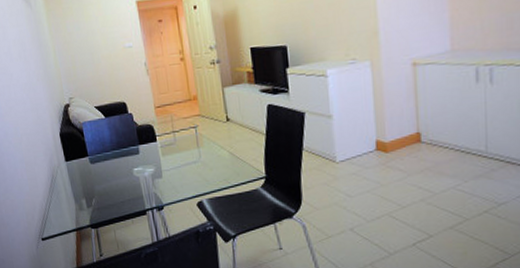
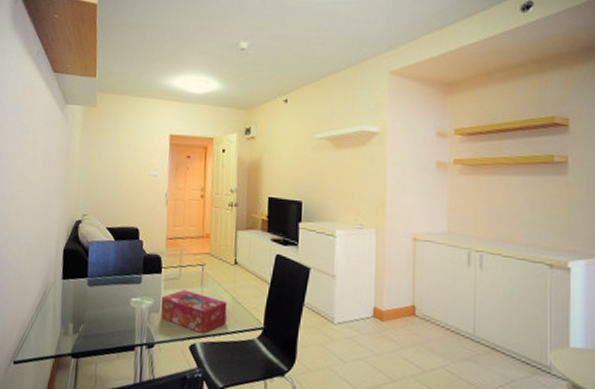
tissue box: none [161,153,228,191] -> present [161,290,227,335]

